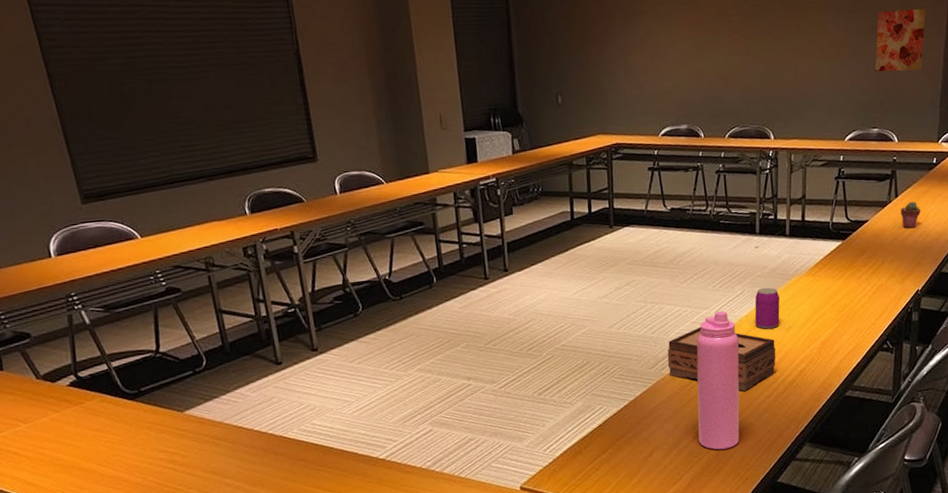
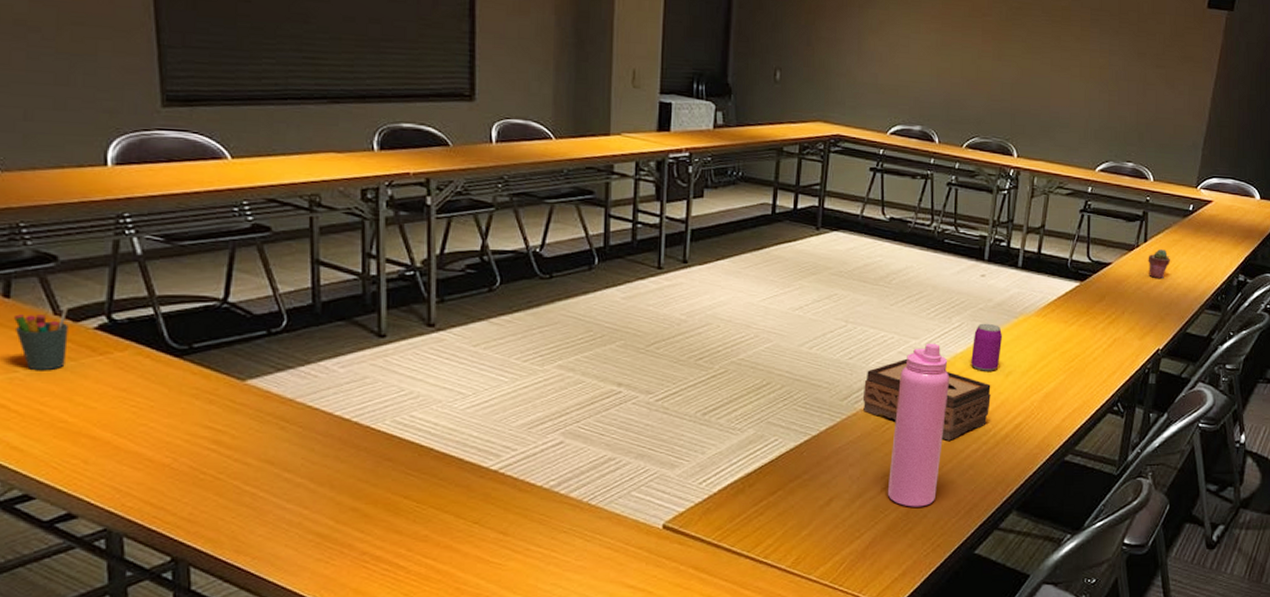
pen holder: none [9,370,52,424] -> present [14,304,69,371]
wall art: present [875,9,926,72] -> none [1137,37,1198,108]

